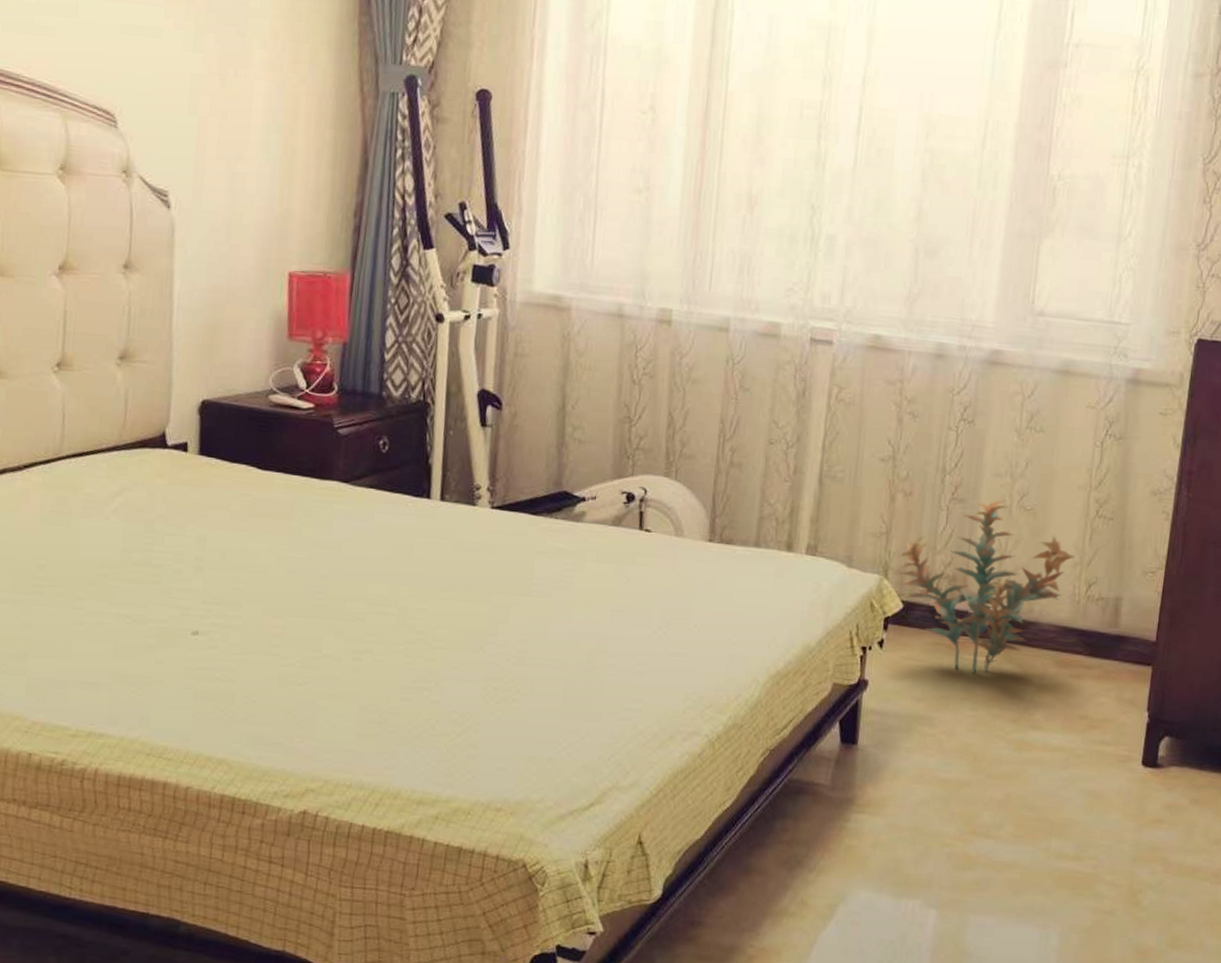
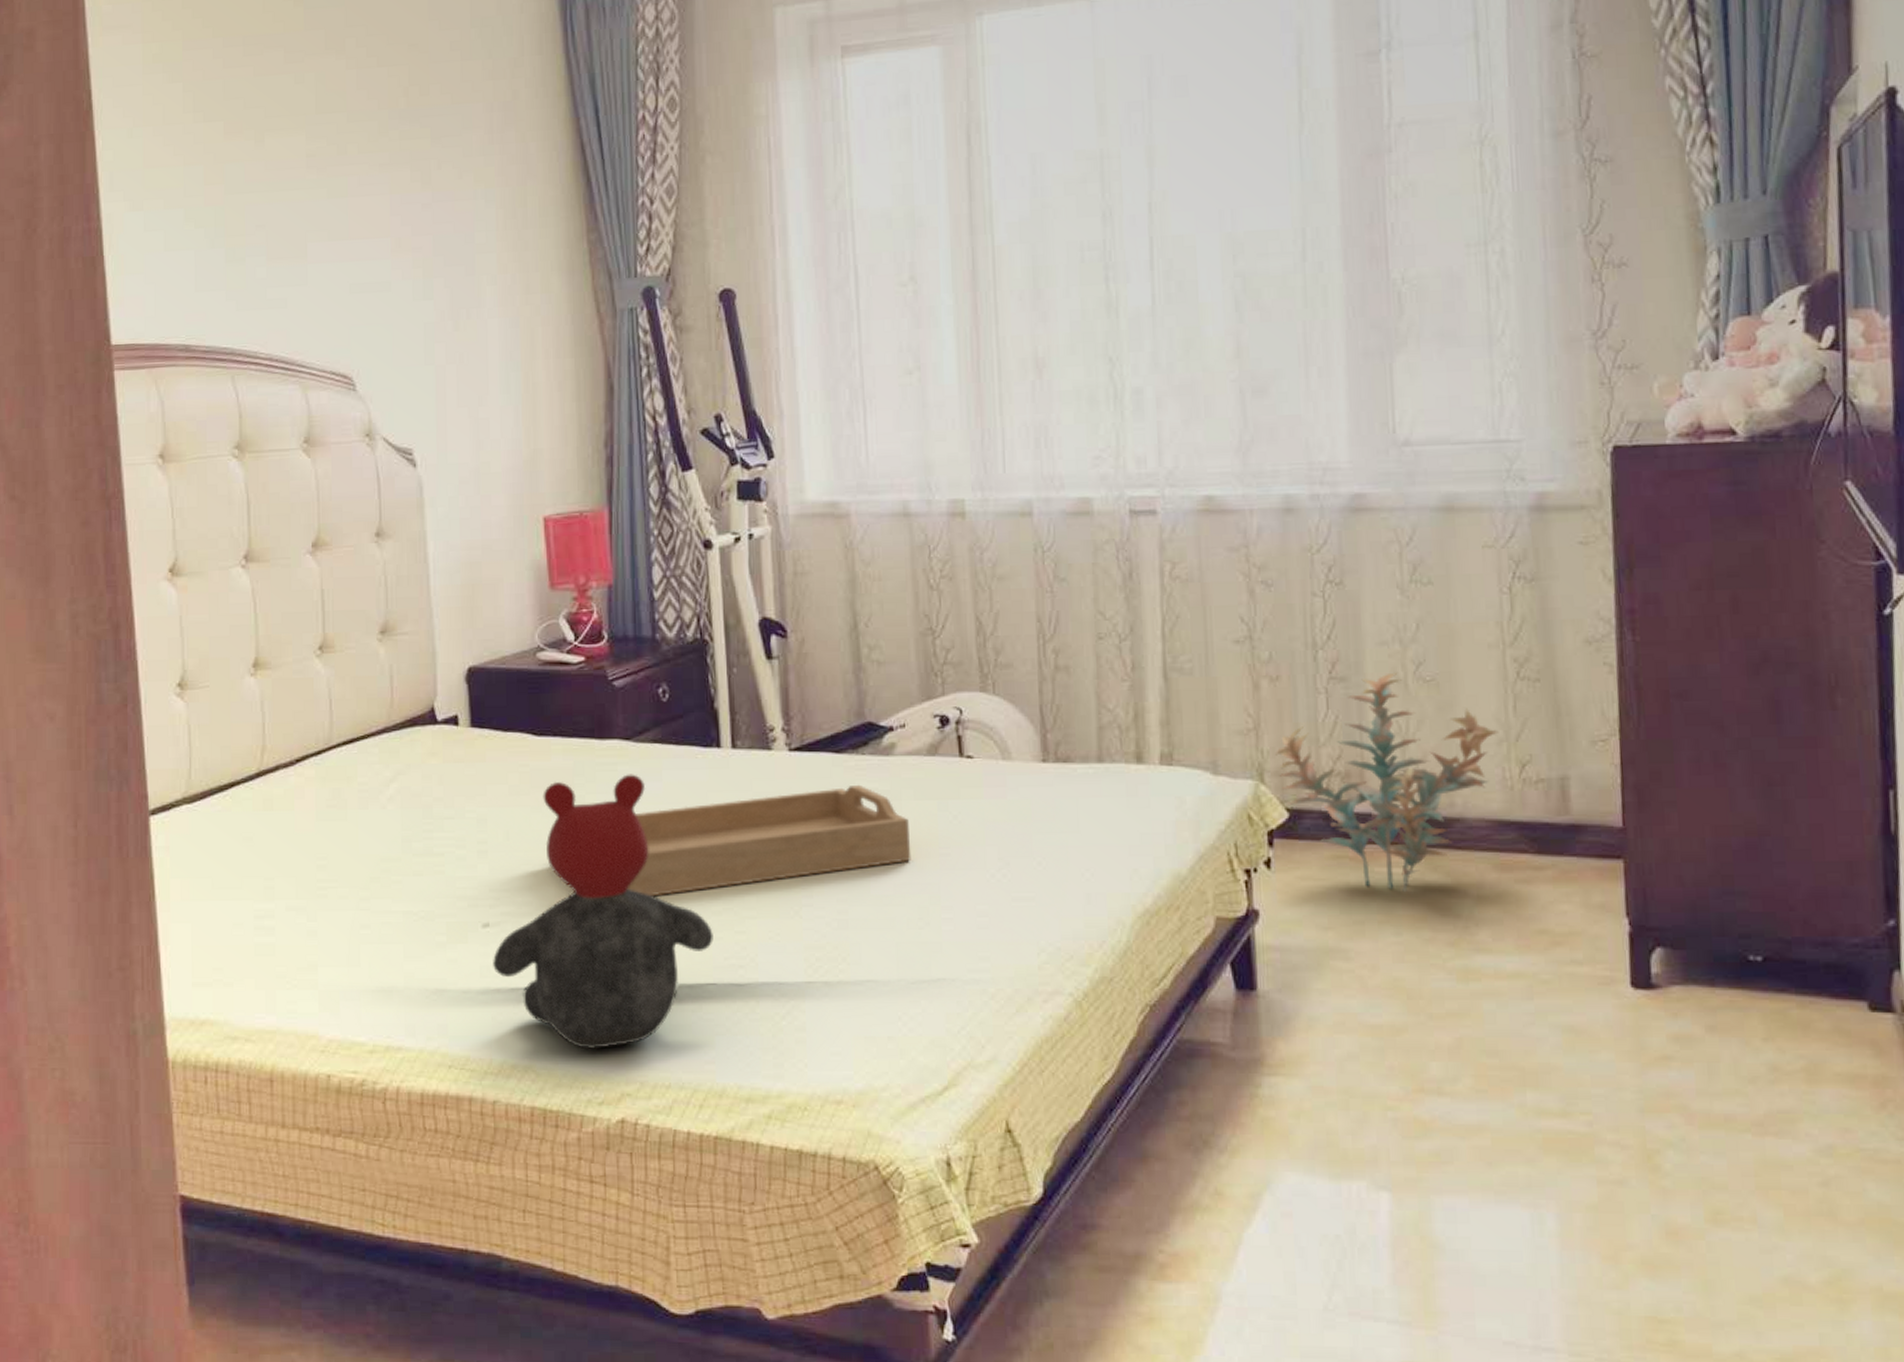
teddy bear: none [198,512,405,749] -> present [493,774,713,1049]
serving tray: none [330,543,589,623] -> present [626,784,912,897]

